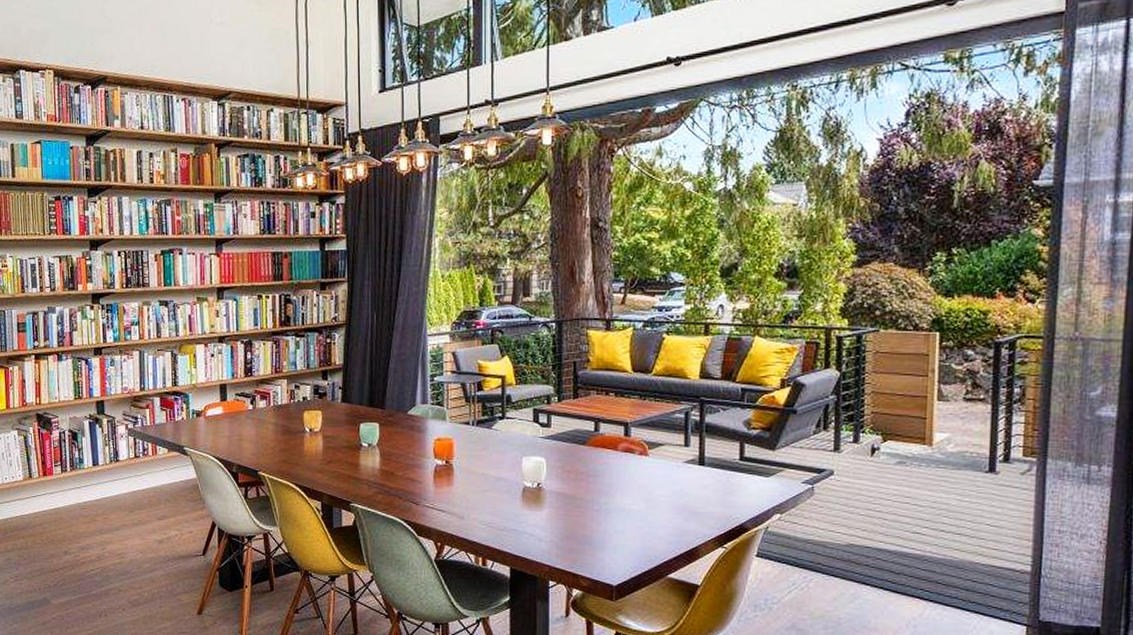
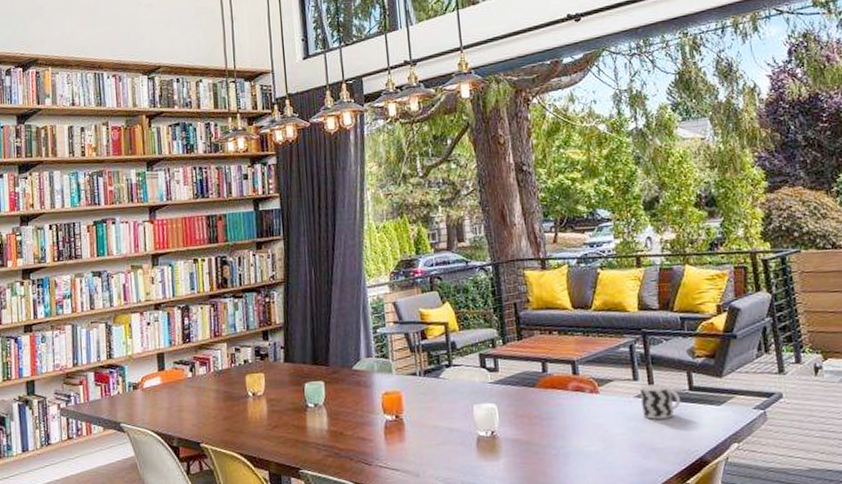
cup: none [690,452,730,485] -> present [640,384,681,419]

